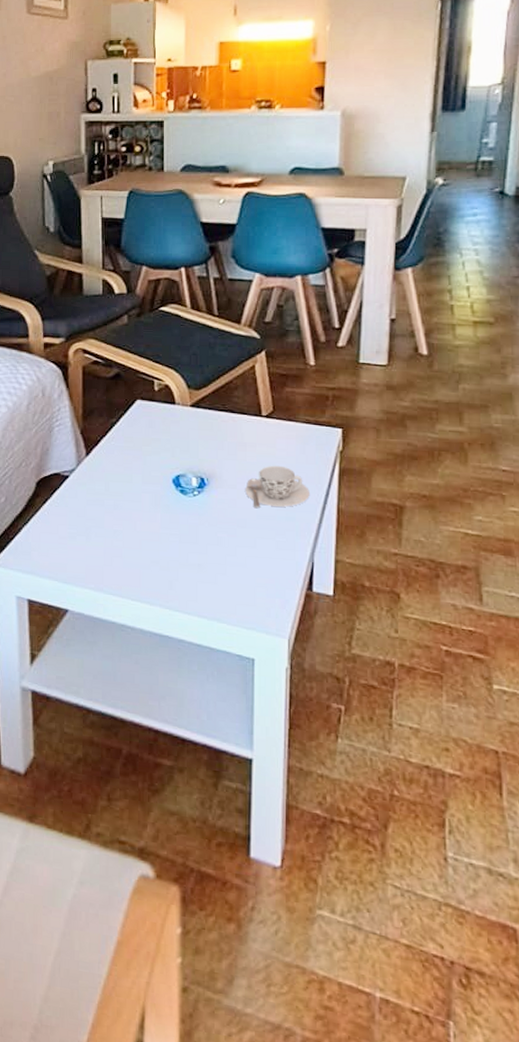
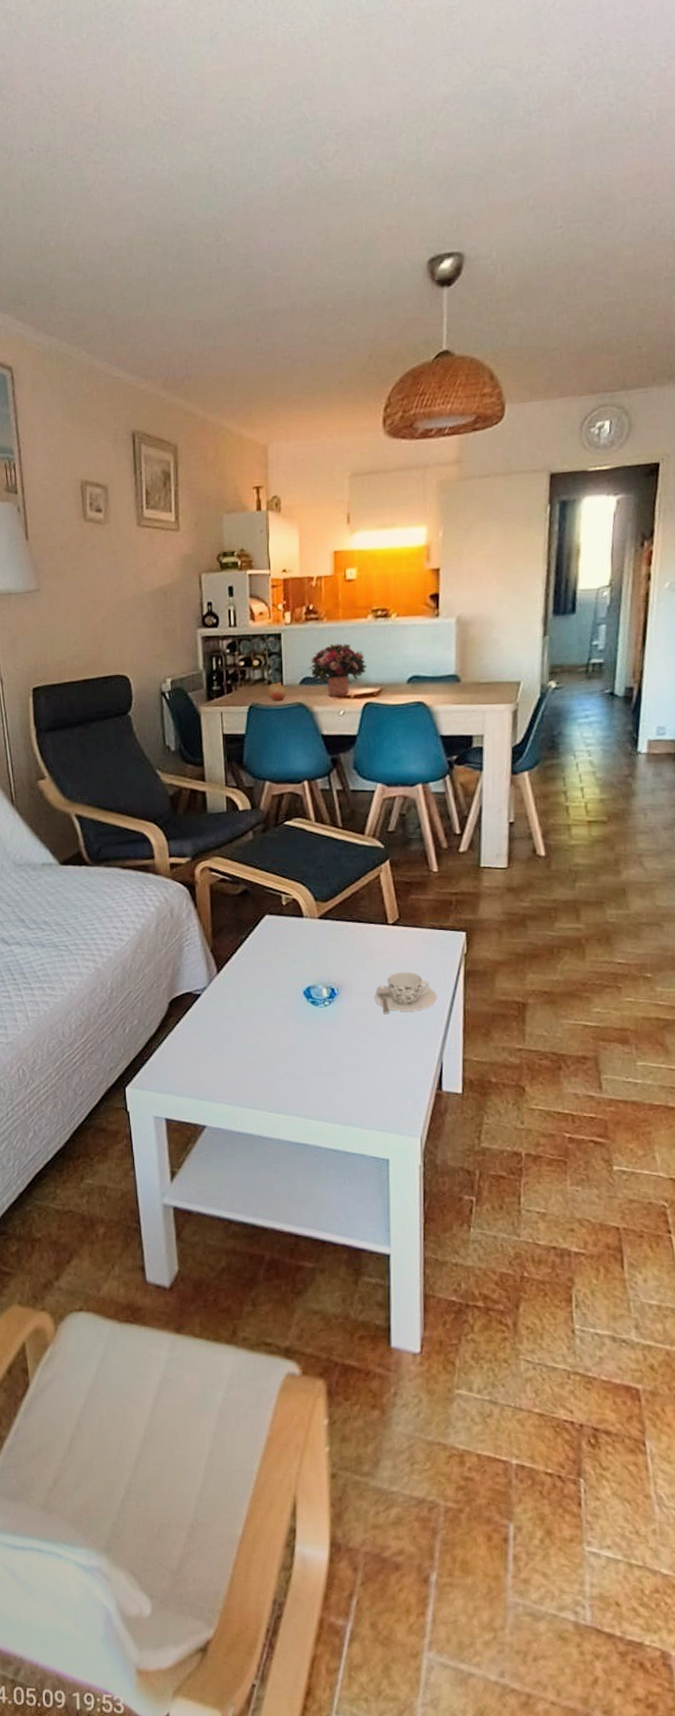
fruit: none [147,168,167,188] -> present [267,681,287,702]
bouquet: none [189,133,249,185] -> present [308,643,367,697]

